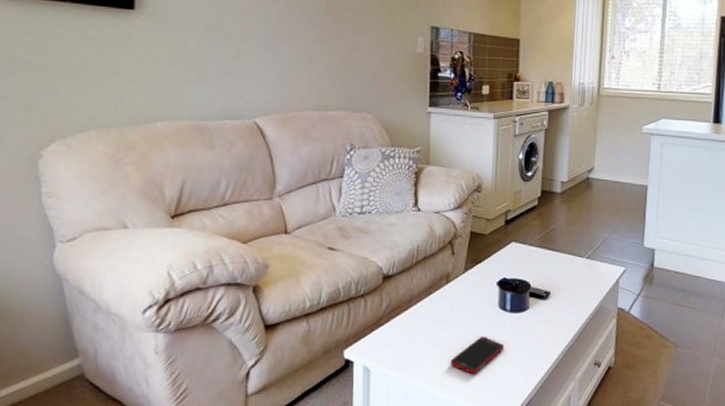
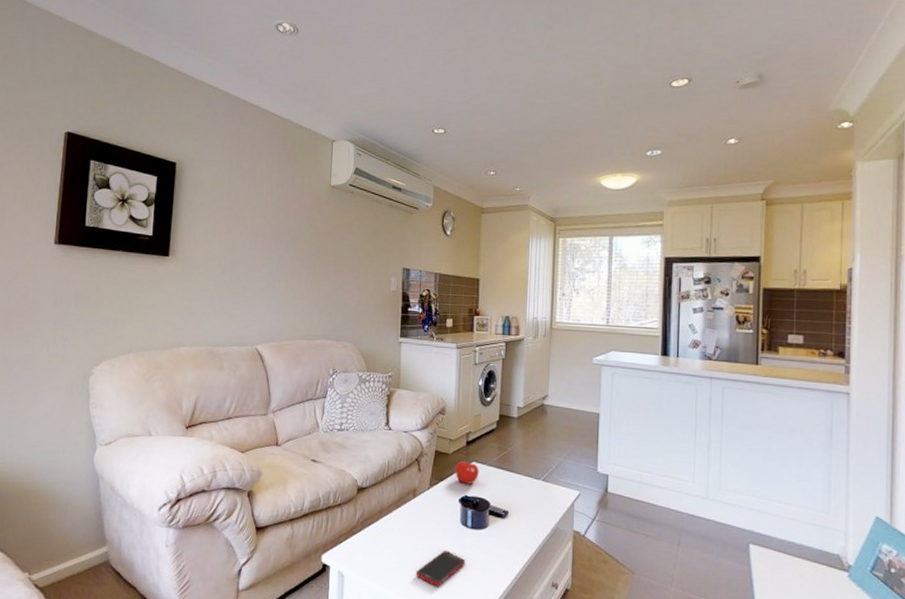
fruit: none [493,239,519,266] -> present [455,459,479,484]

